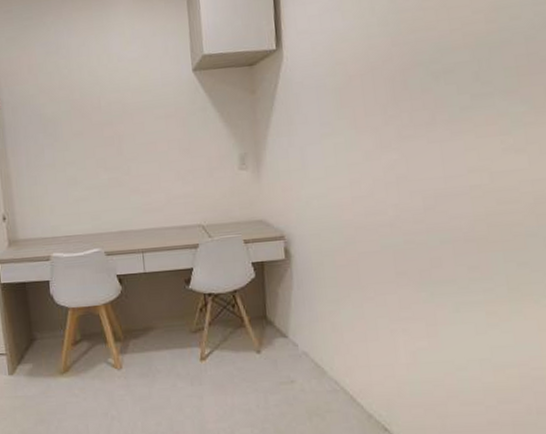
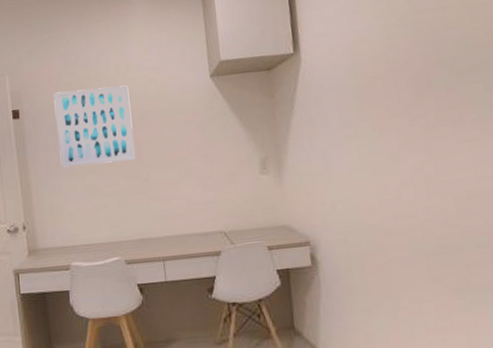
wall art: none [34,77,117,159] -> present [53,85,136,168]

